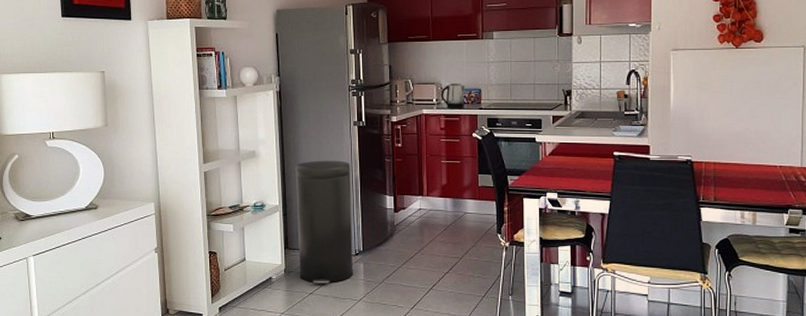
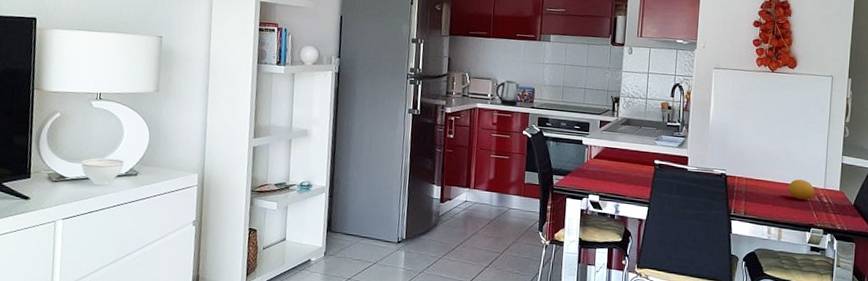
bowl: none [42,194,84,221] -> present [80,158,125,186]
pedal bin: present [295,160,354,284] -> none [339,144,402,270]
fruit: none [761,159,791,180] -> present [788,179,815,200]

